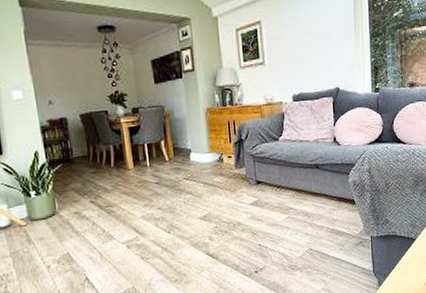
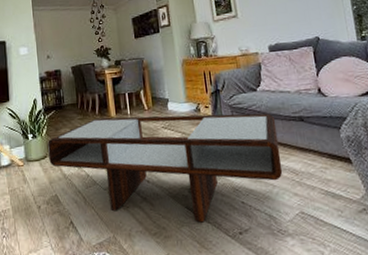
coffee table: none [55,162,297,267] -> present [48,113,283,223]

